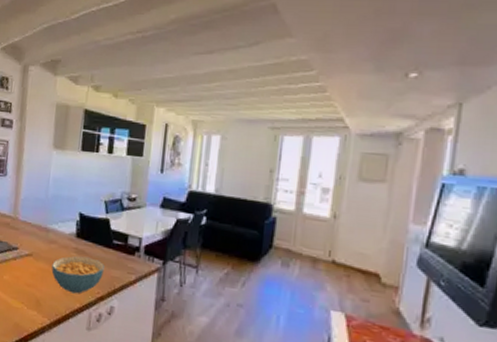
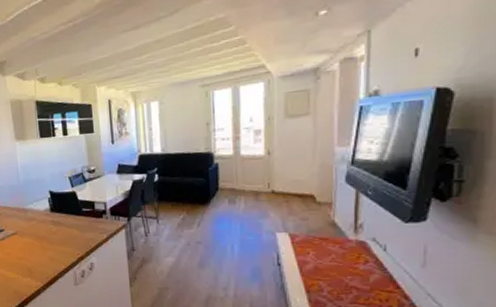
cereal bowl: present [51,256,105,294] -> none [35,226,80,258]

